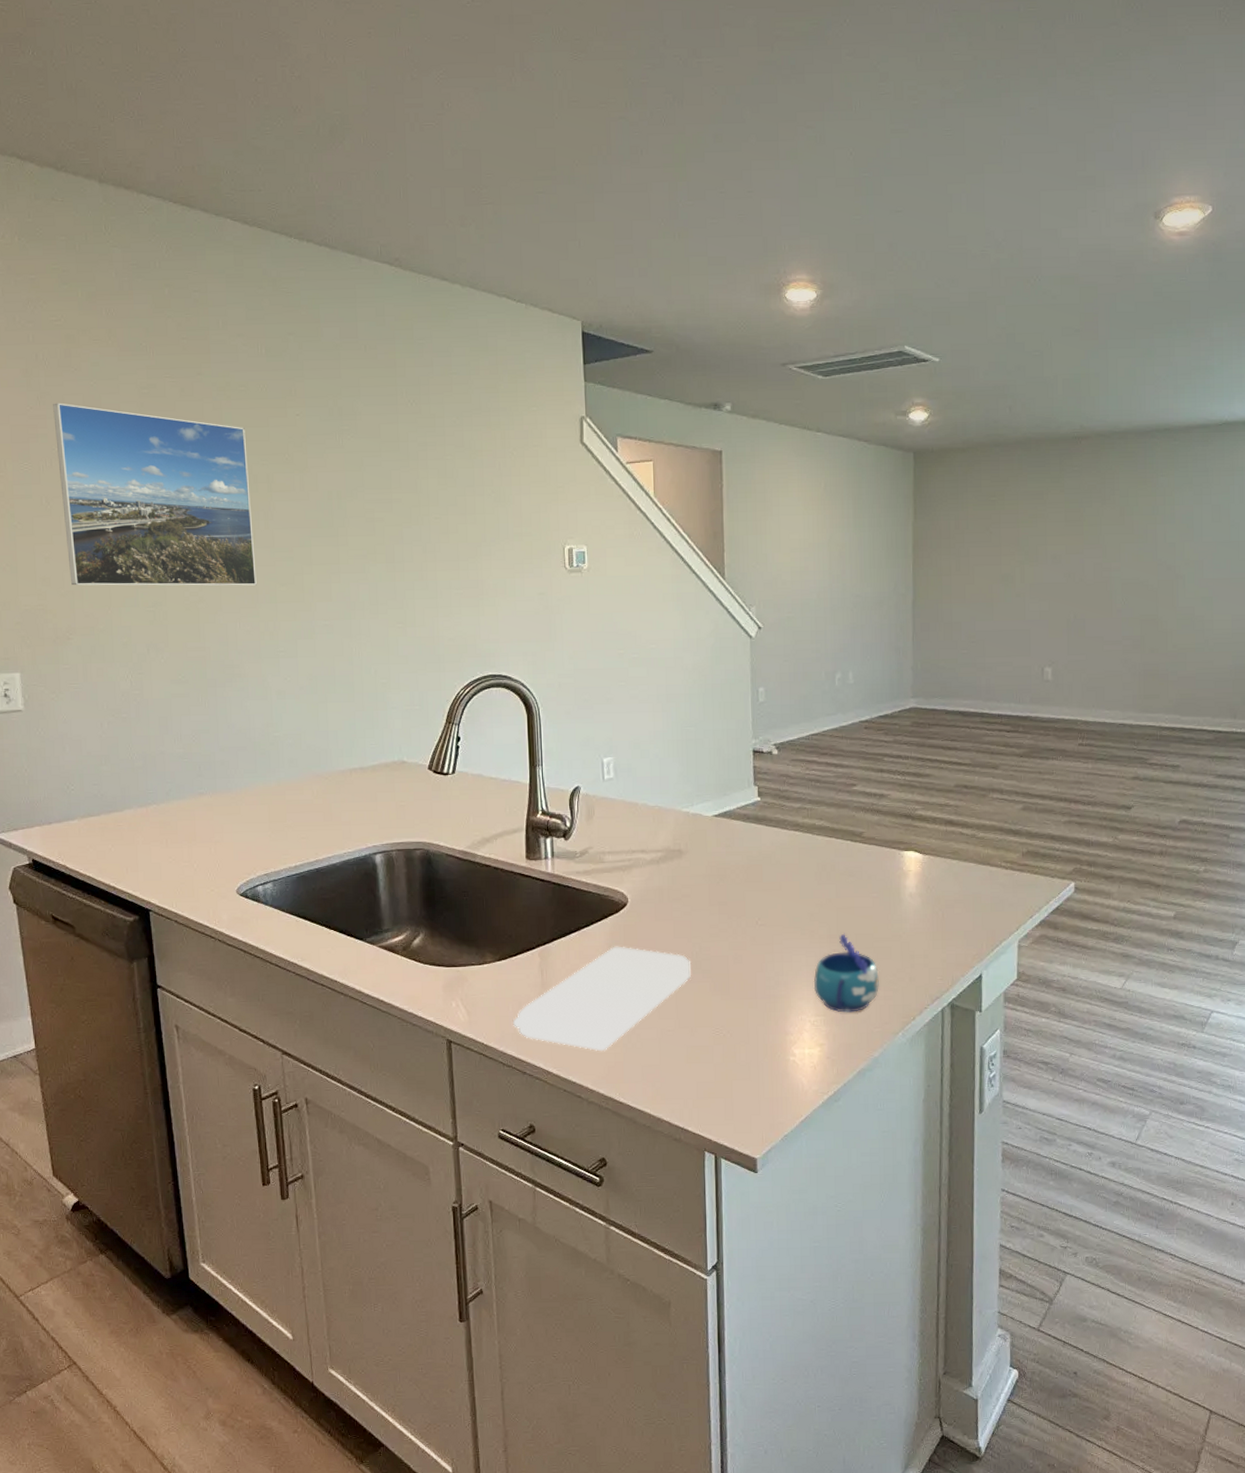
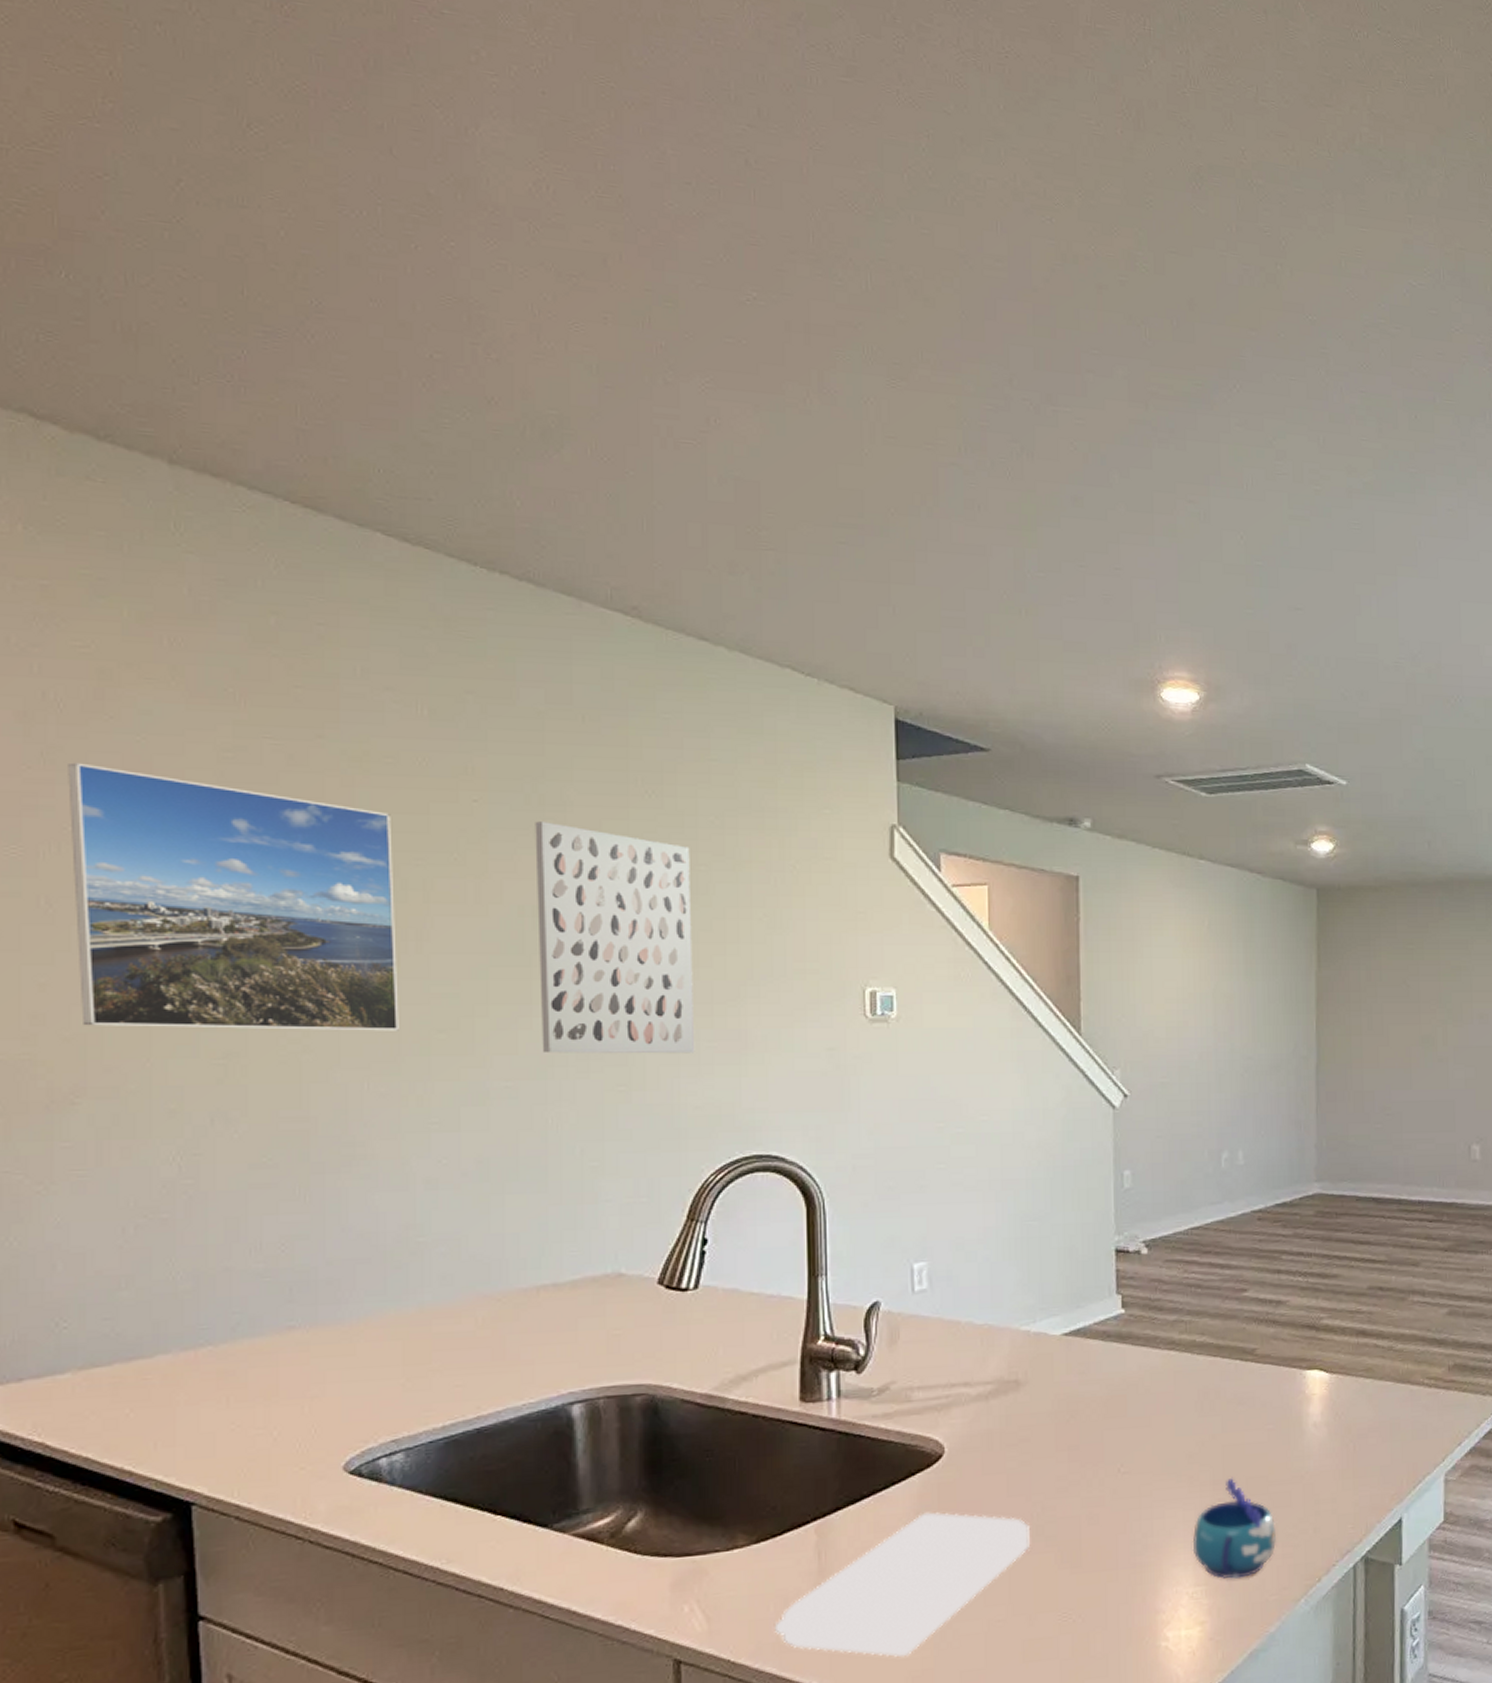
wall art: none [336,428,448,600] -> present [535,821,695,1054]

